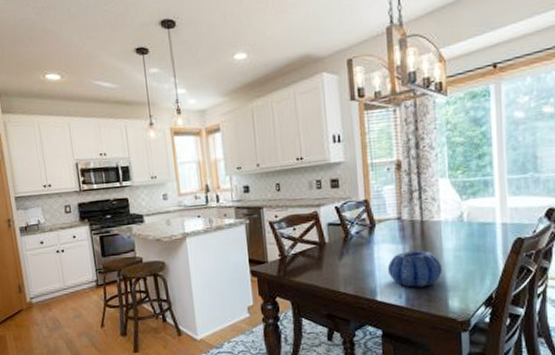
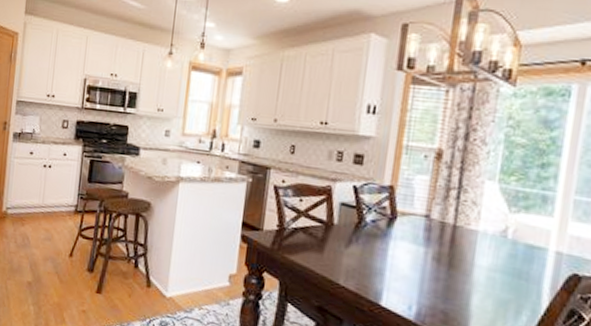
decorative bowl: present [387,250,442,288] -> none [400,256,469,305]

